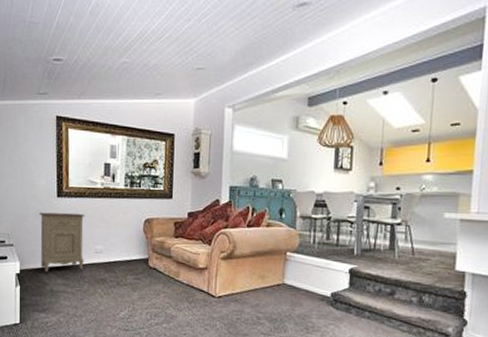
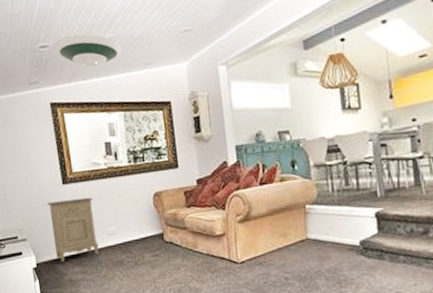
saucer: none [67,54,135,88] -> present [53,34,123,67]

